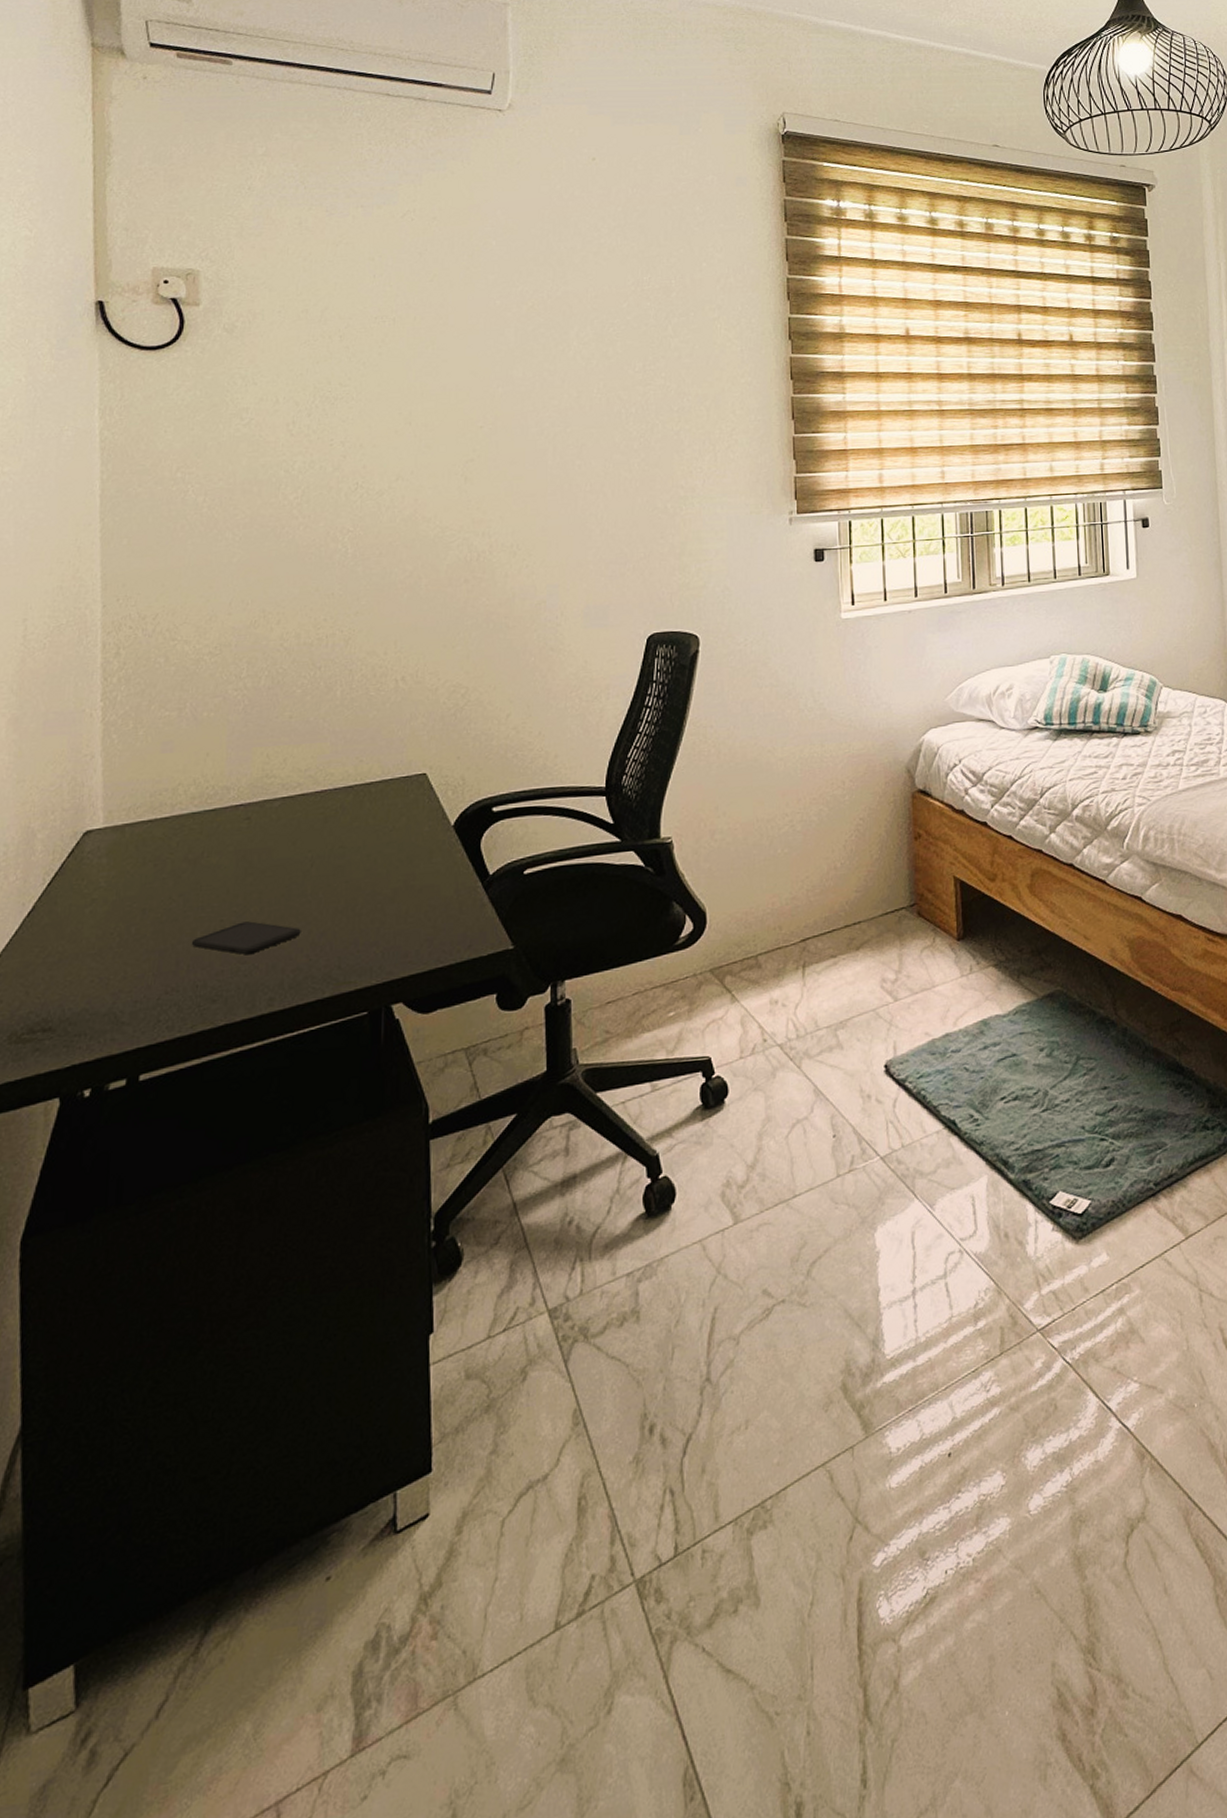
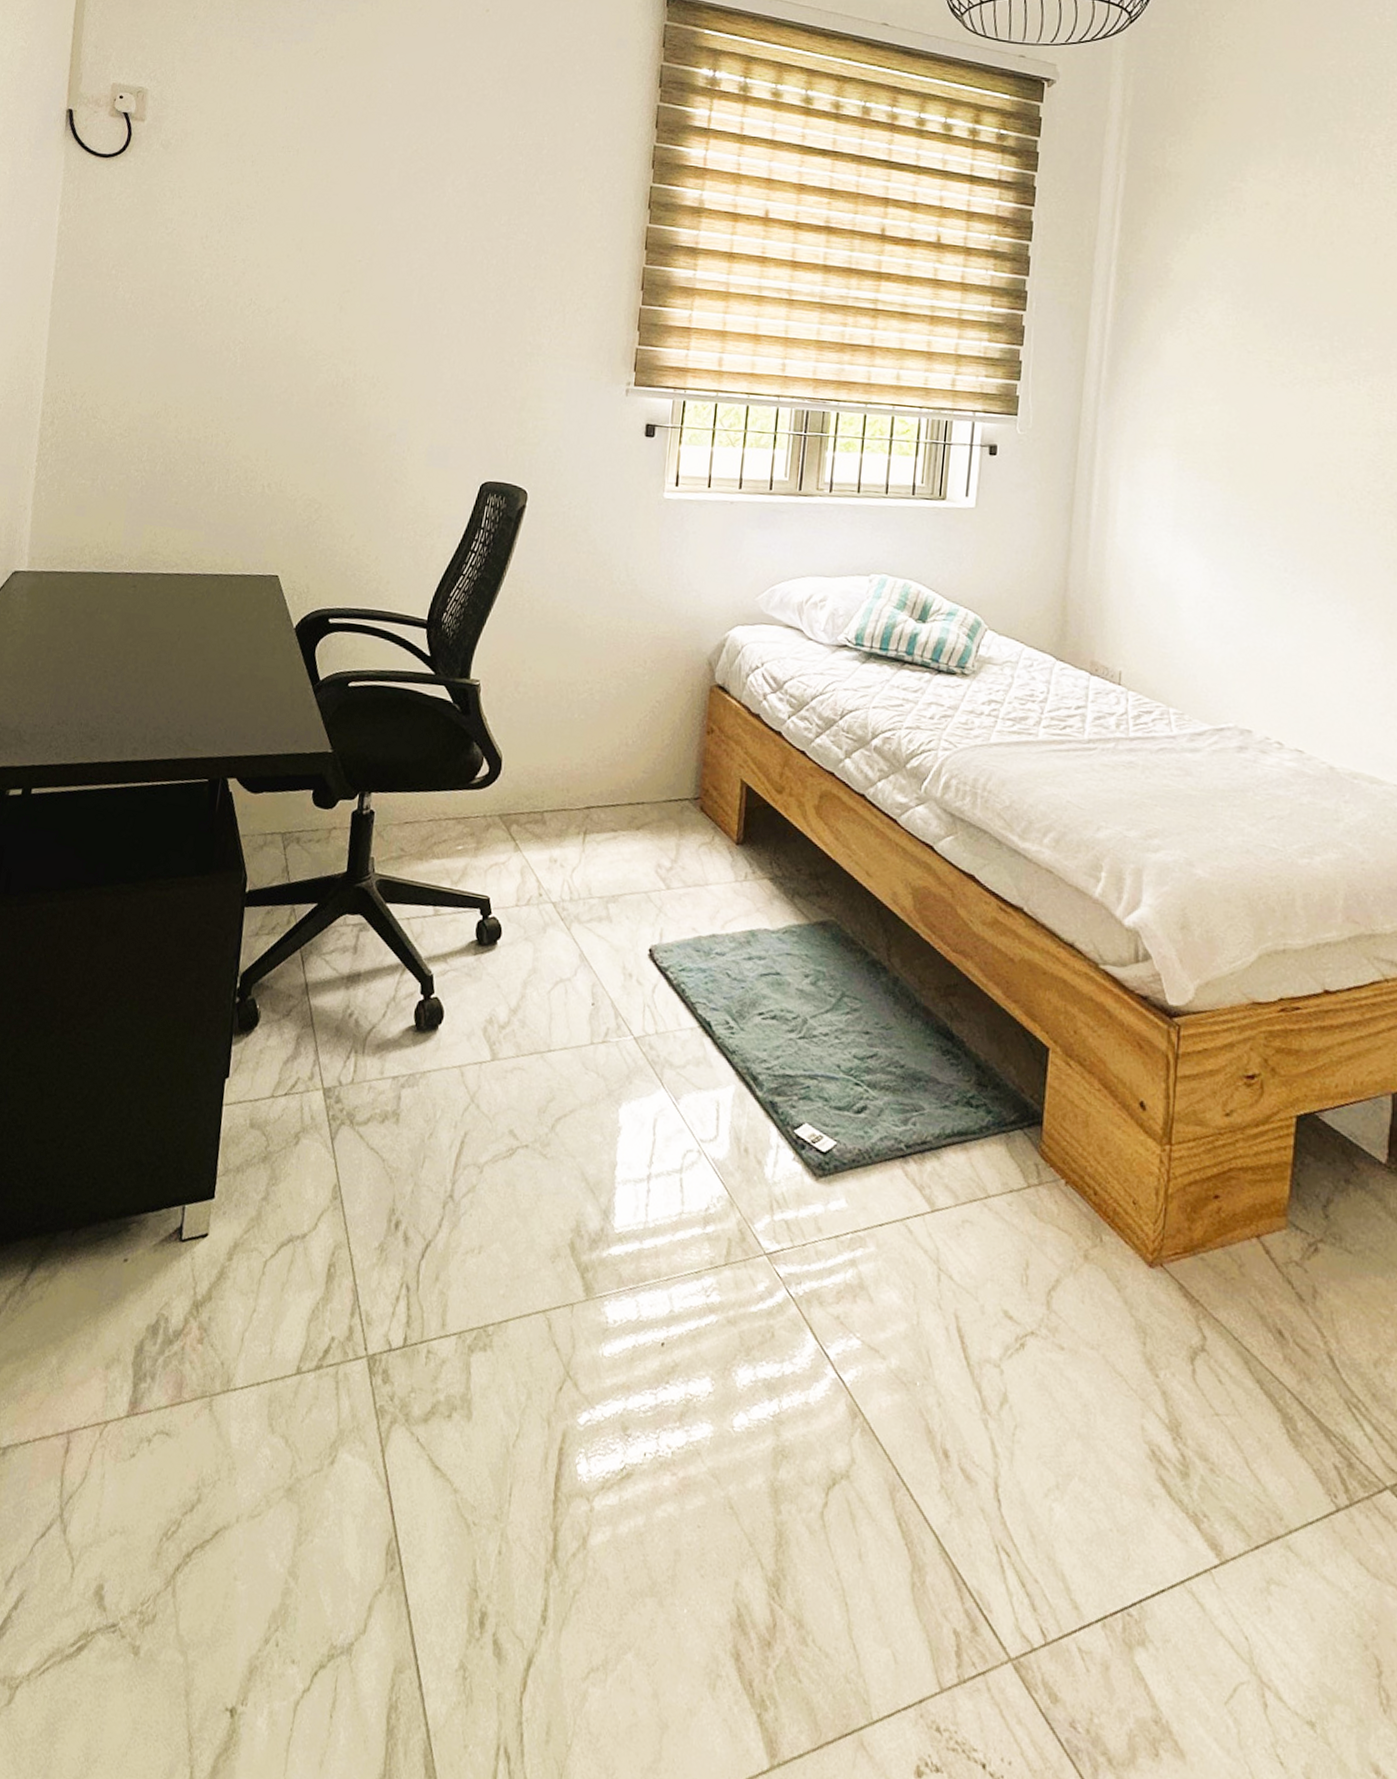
mobile phone: present [191,921,301,955] -> none [80,676,165,707]

